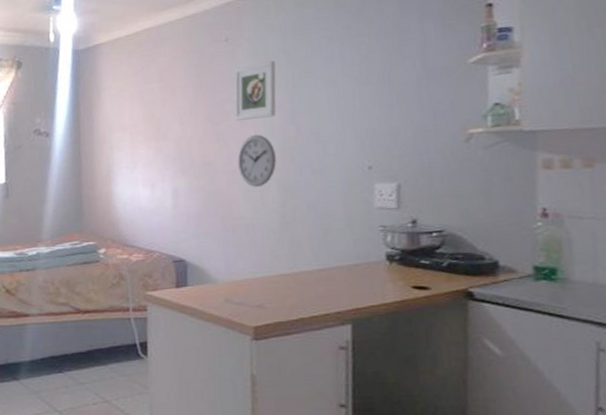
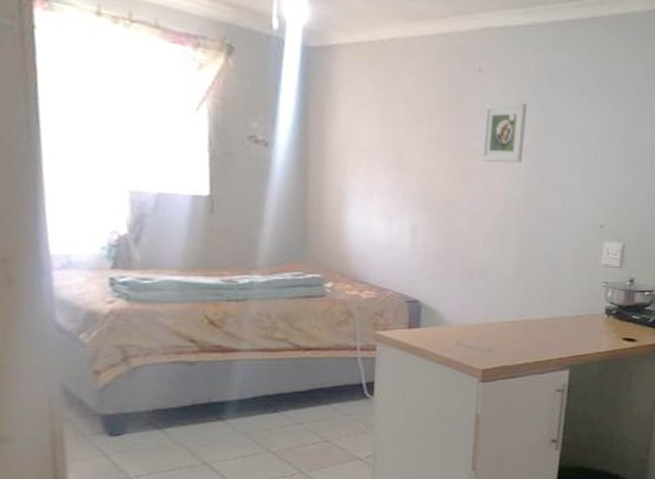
wall clock: present [237,134,277,187] -> none [481,178,518,233]

